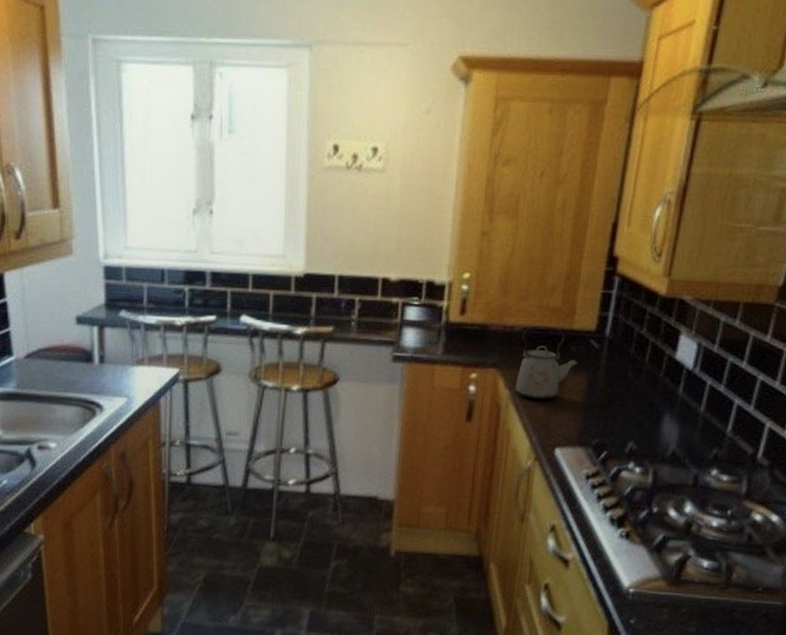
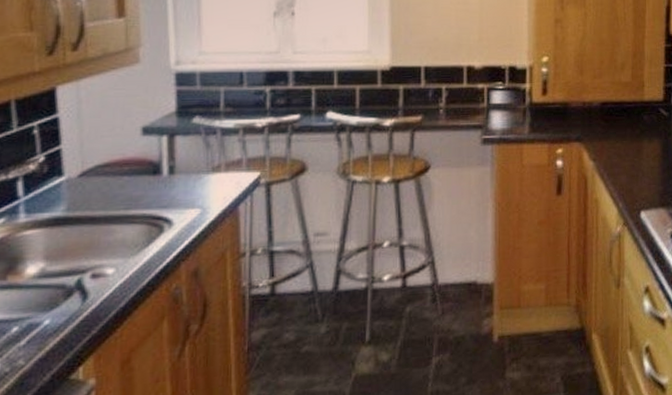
kettle: present [514,325,578,401] -> none [598,99,652,168]

